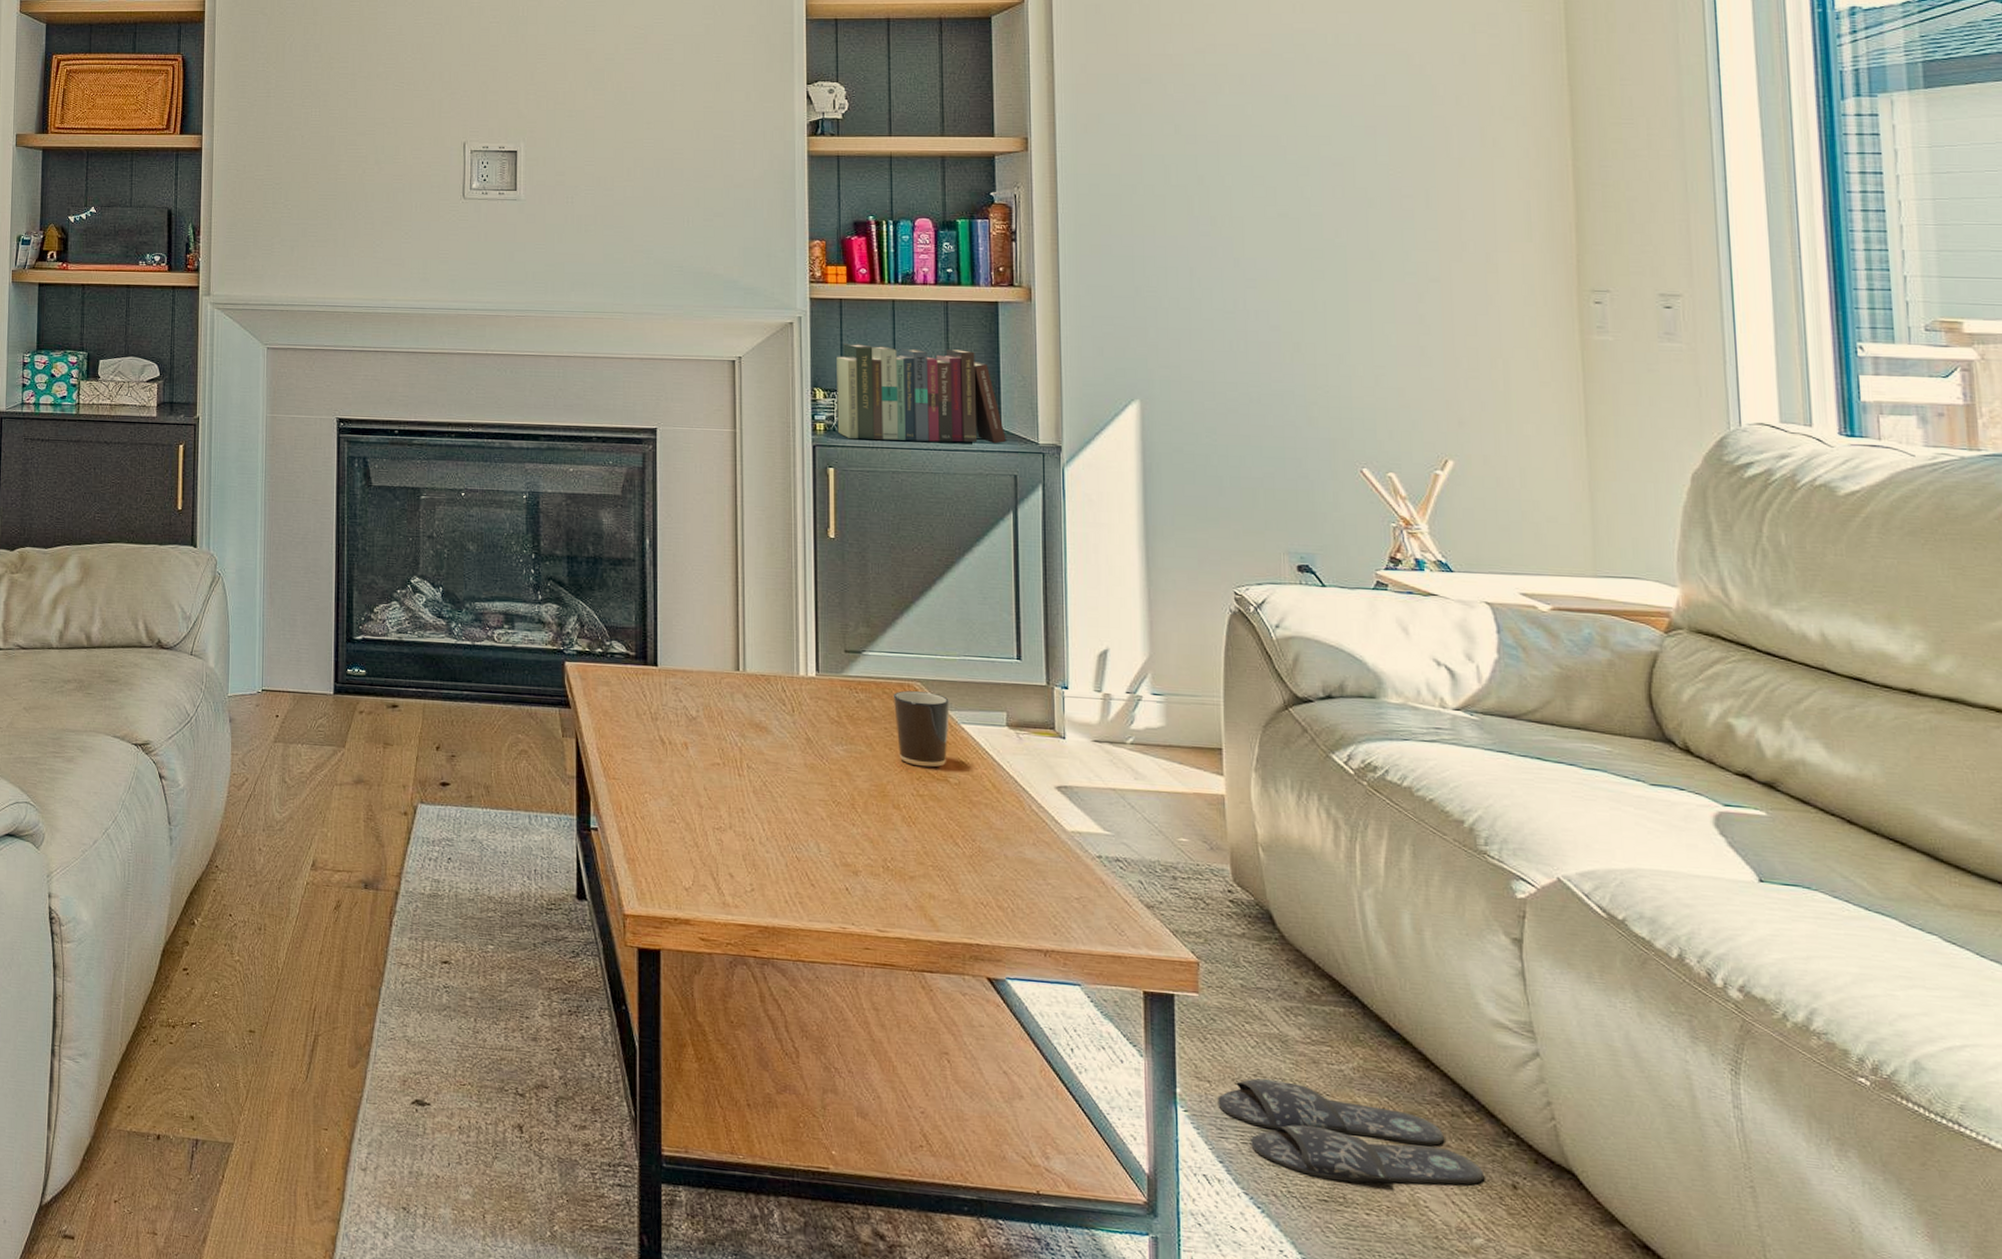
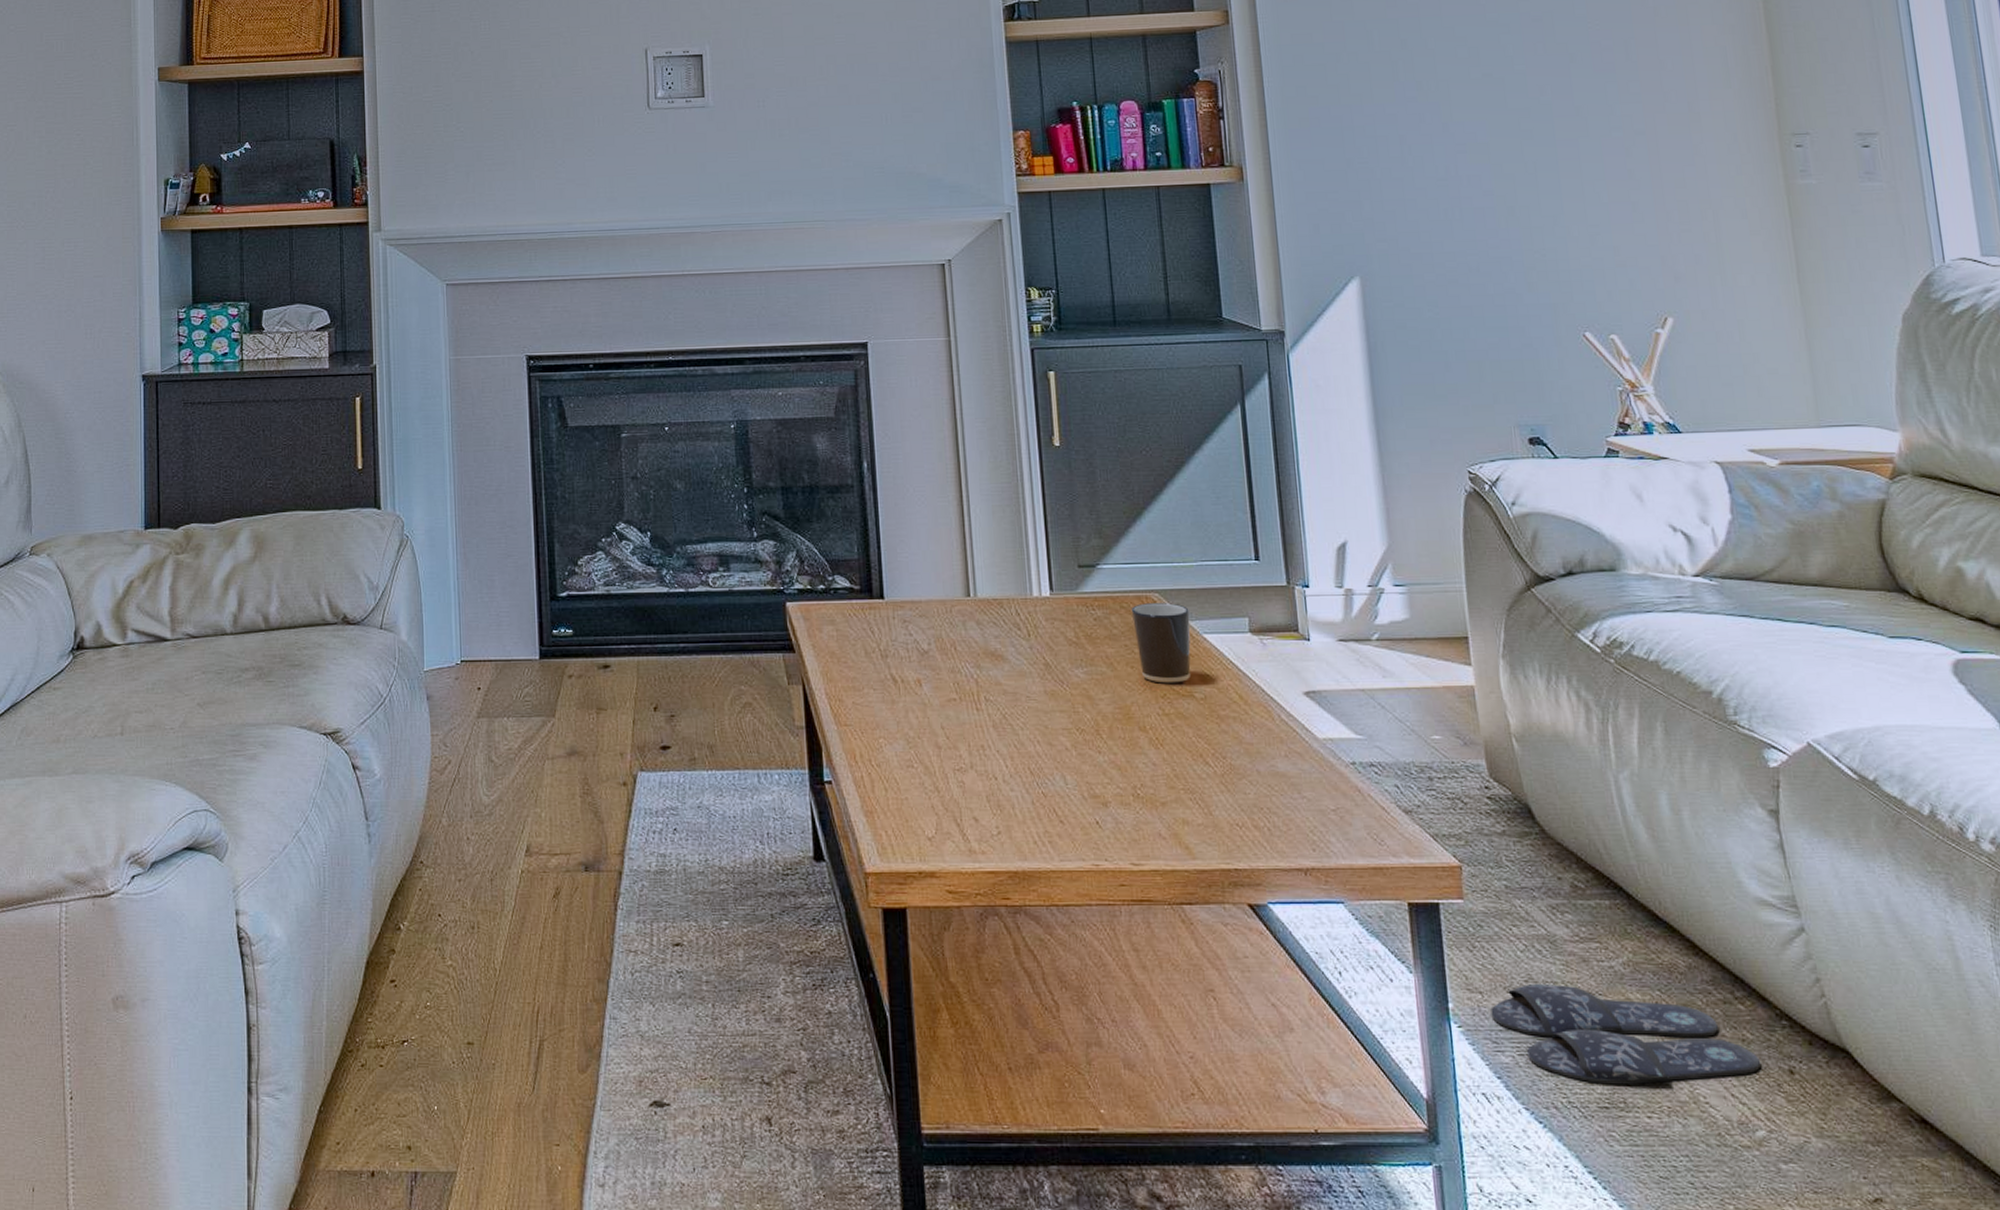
books: present [837,342,1006,444] -> none [1049,235,1228,340]

